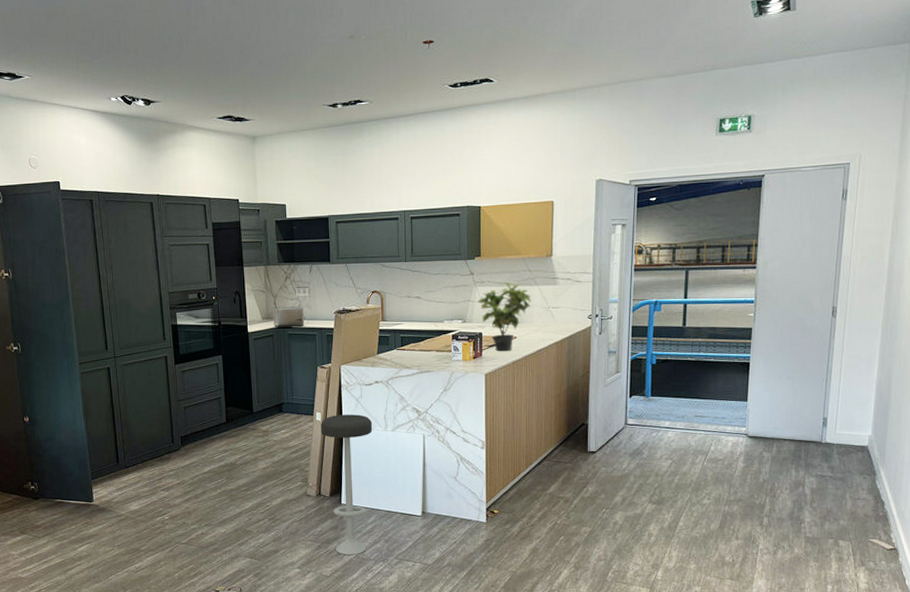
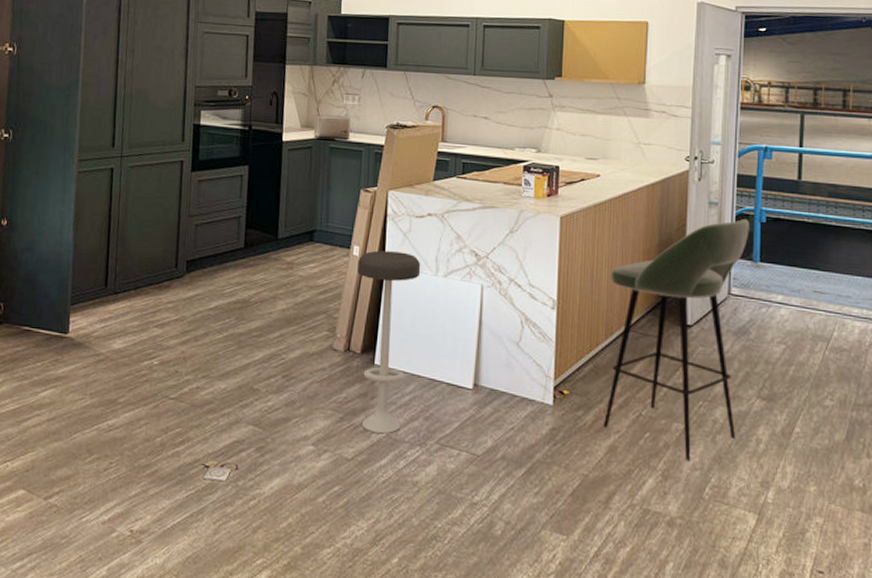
potted plant: present [478,282,531,352] -> none [557,110,619,192]
bar stool: none [527,362,642,555] -> present [604,218,749,462]

